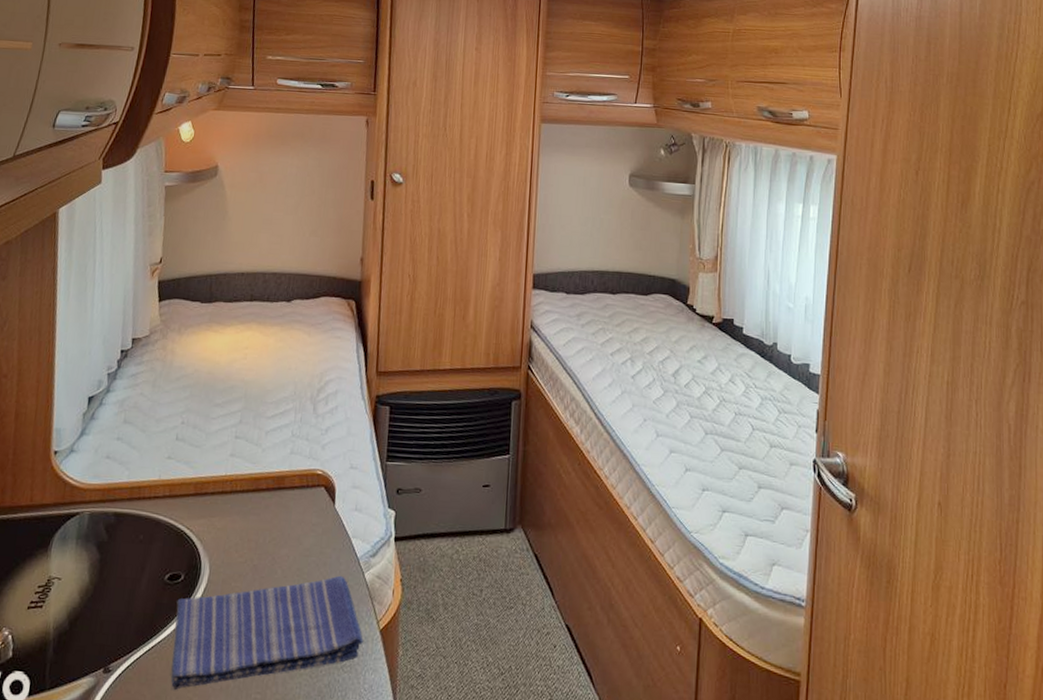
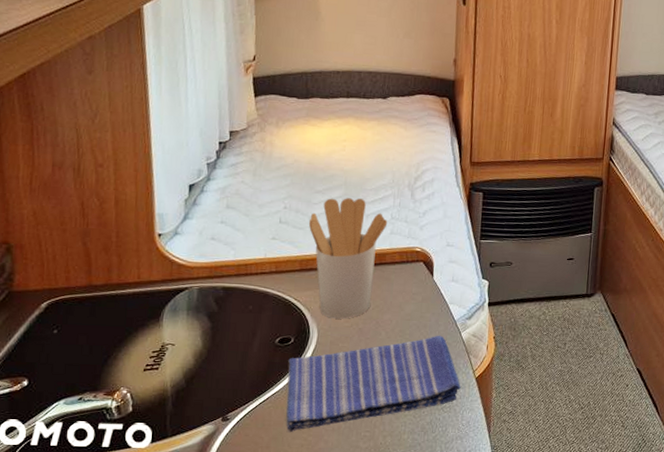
utensil holder: none [205,412,288,553] -> present [308,198,388,319]

